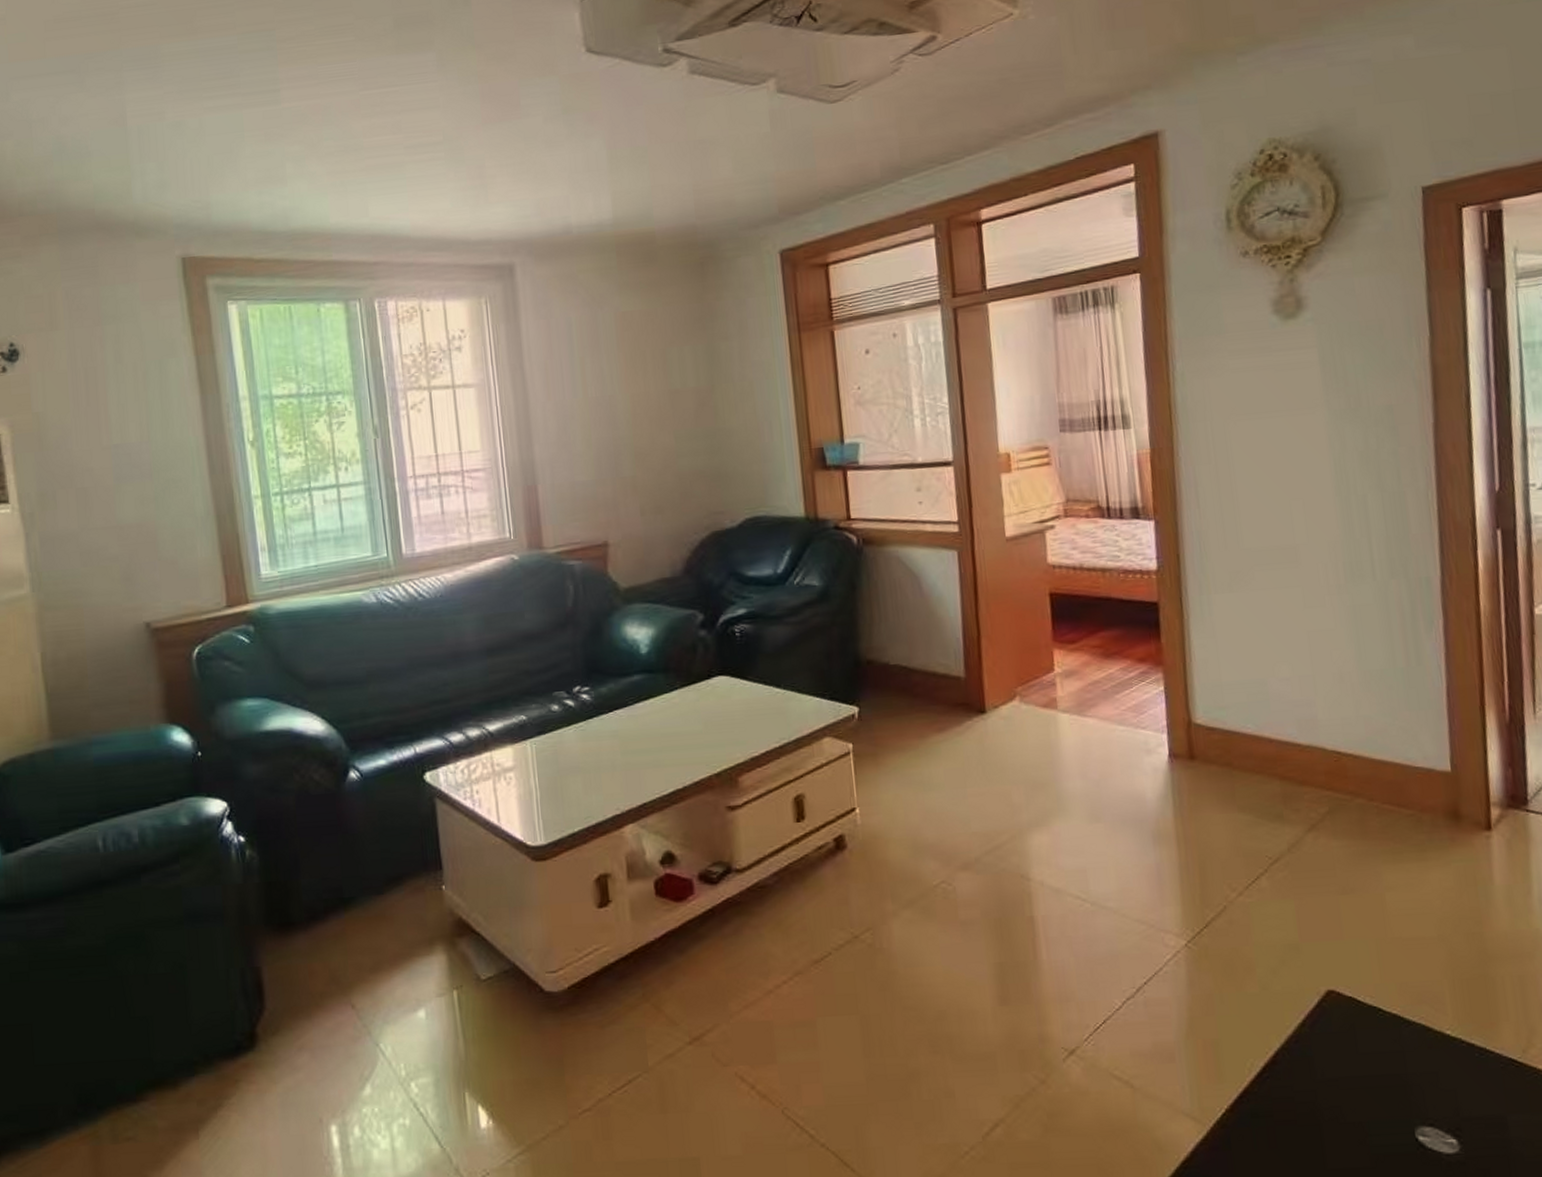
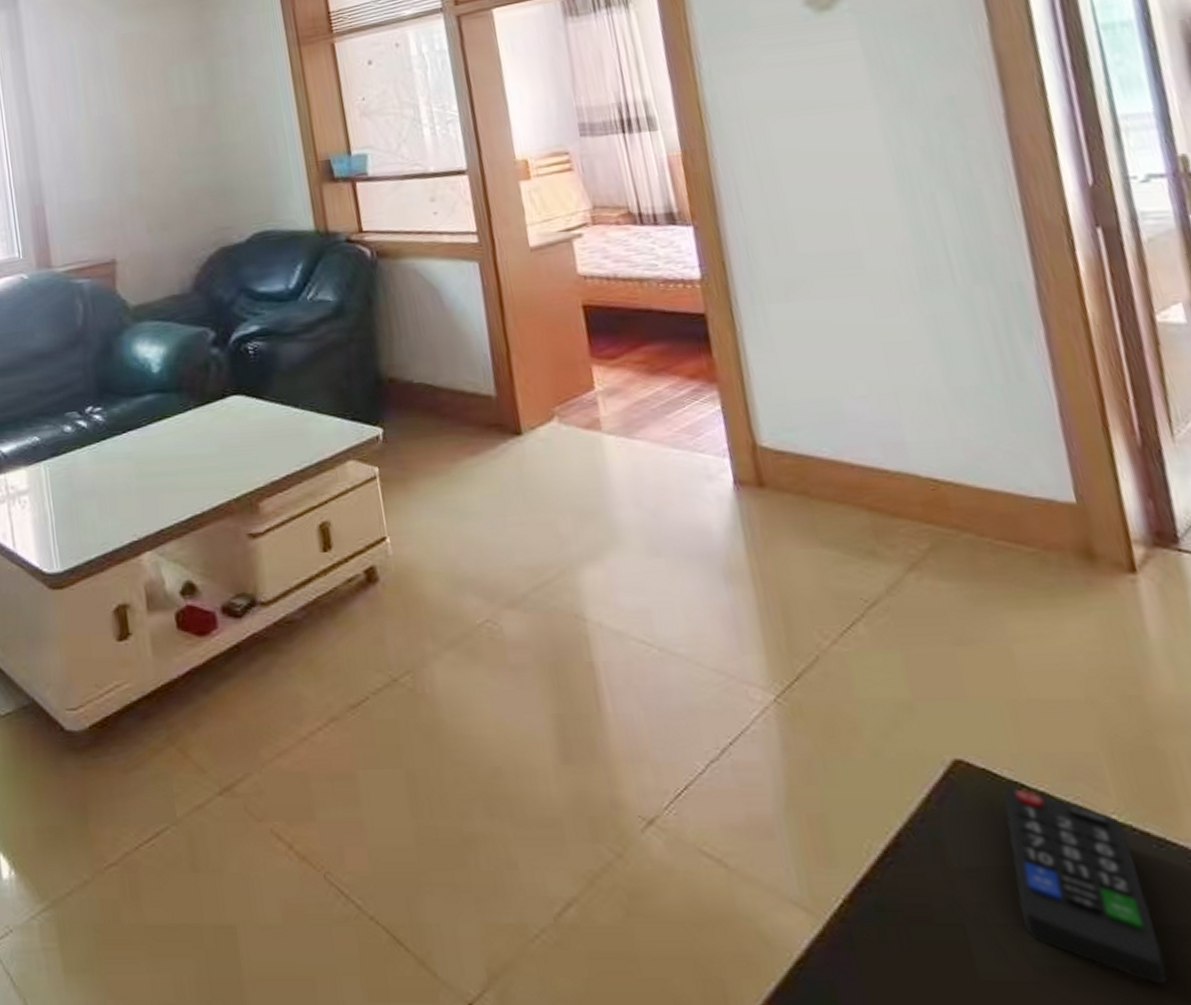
remote control: none [1362,1011,1474,1165] -> present [1003,787,1168,986]

